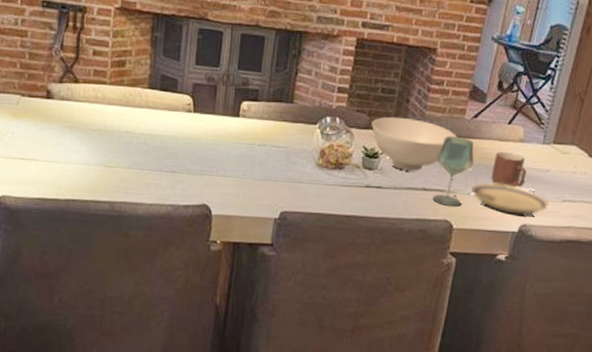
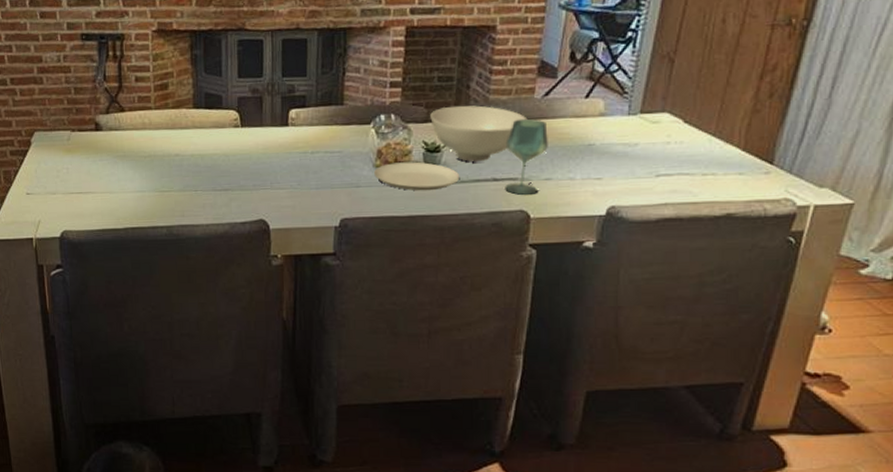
plate: none [316,163,394,194] -> present [374,162,460,191]
plate: present [471,182,550,215] -> none [548,164,641,197]
mug: present [491,152,527,188] -> none [570,129,611,167]

